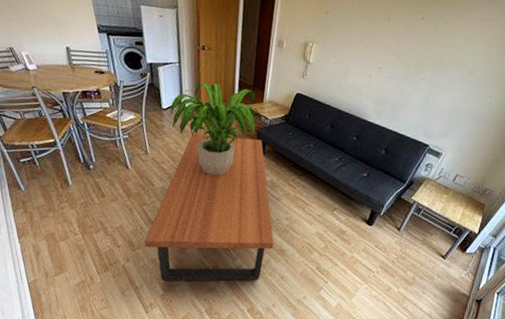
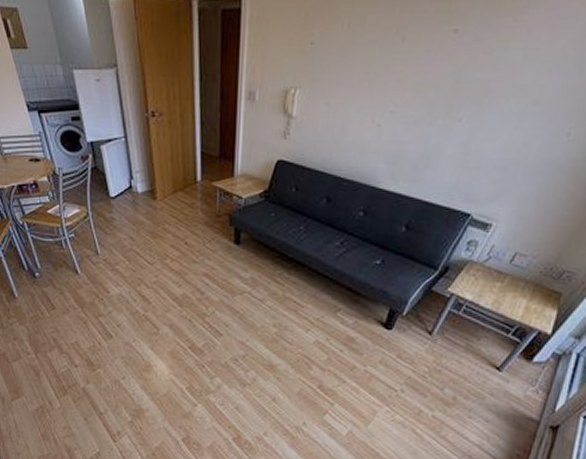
coffee table: present [144,133,274,282] -> none [104,225,261,406]
potted plant: present [170,82,262,176] -> none [120,159,234,276]

